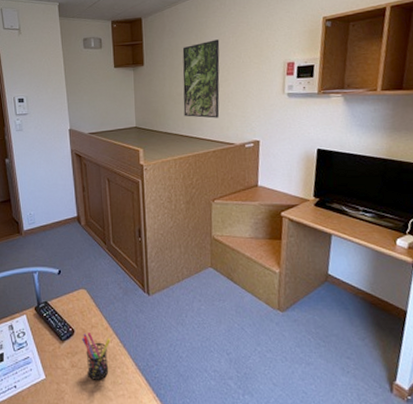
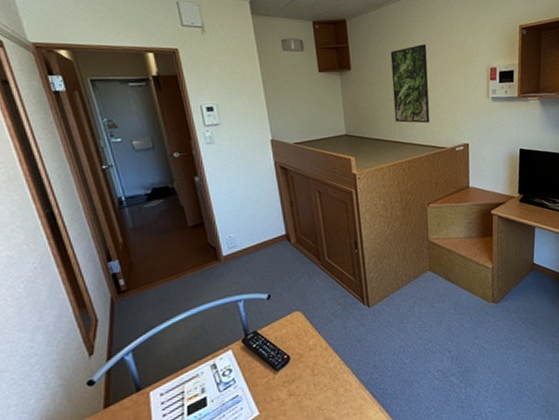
pen holder: present [82,333,111,380] -> none [299,356,331,405]

